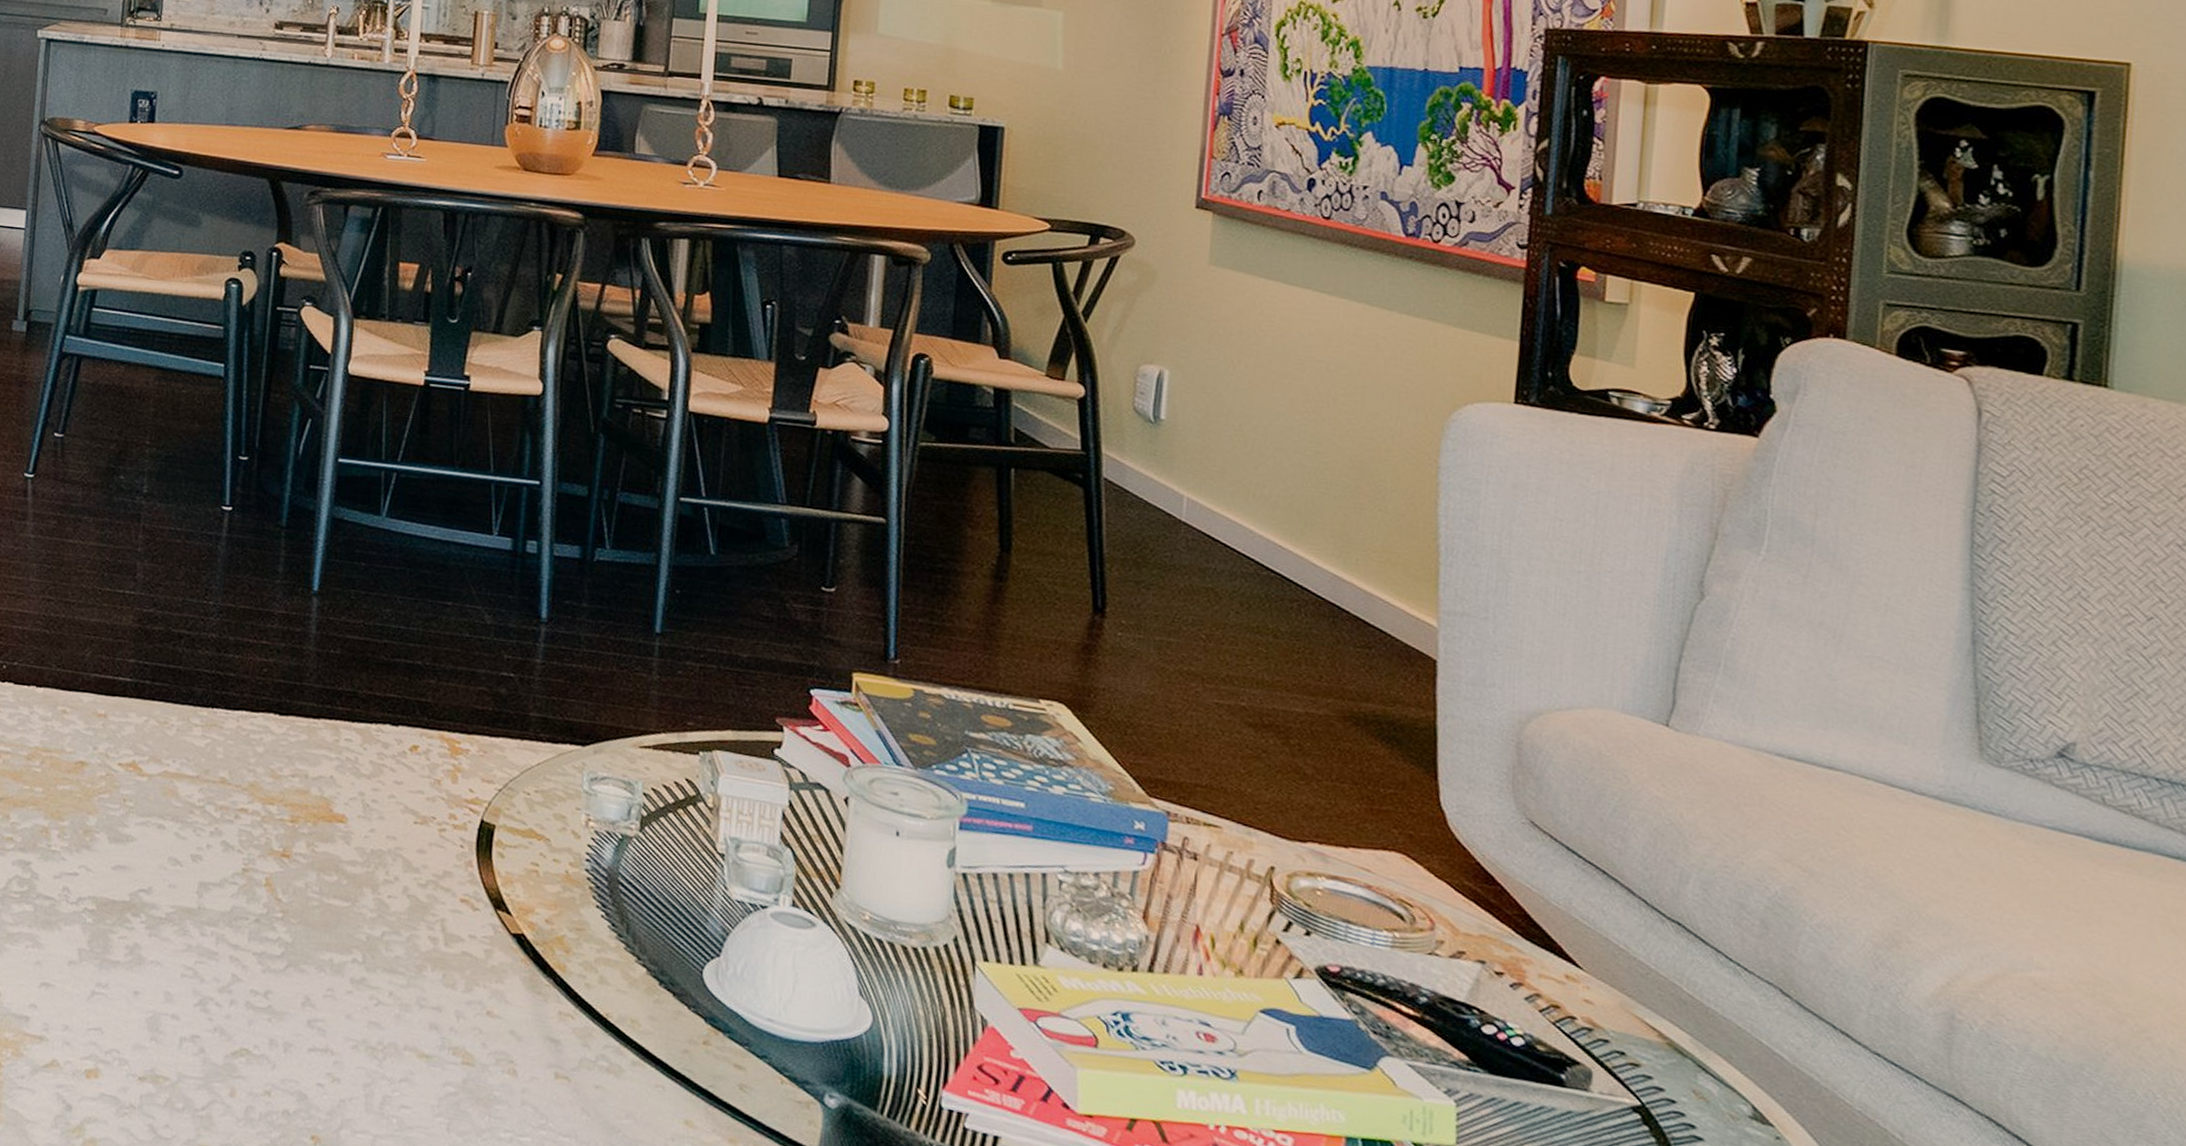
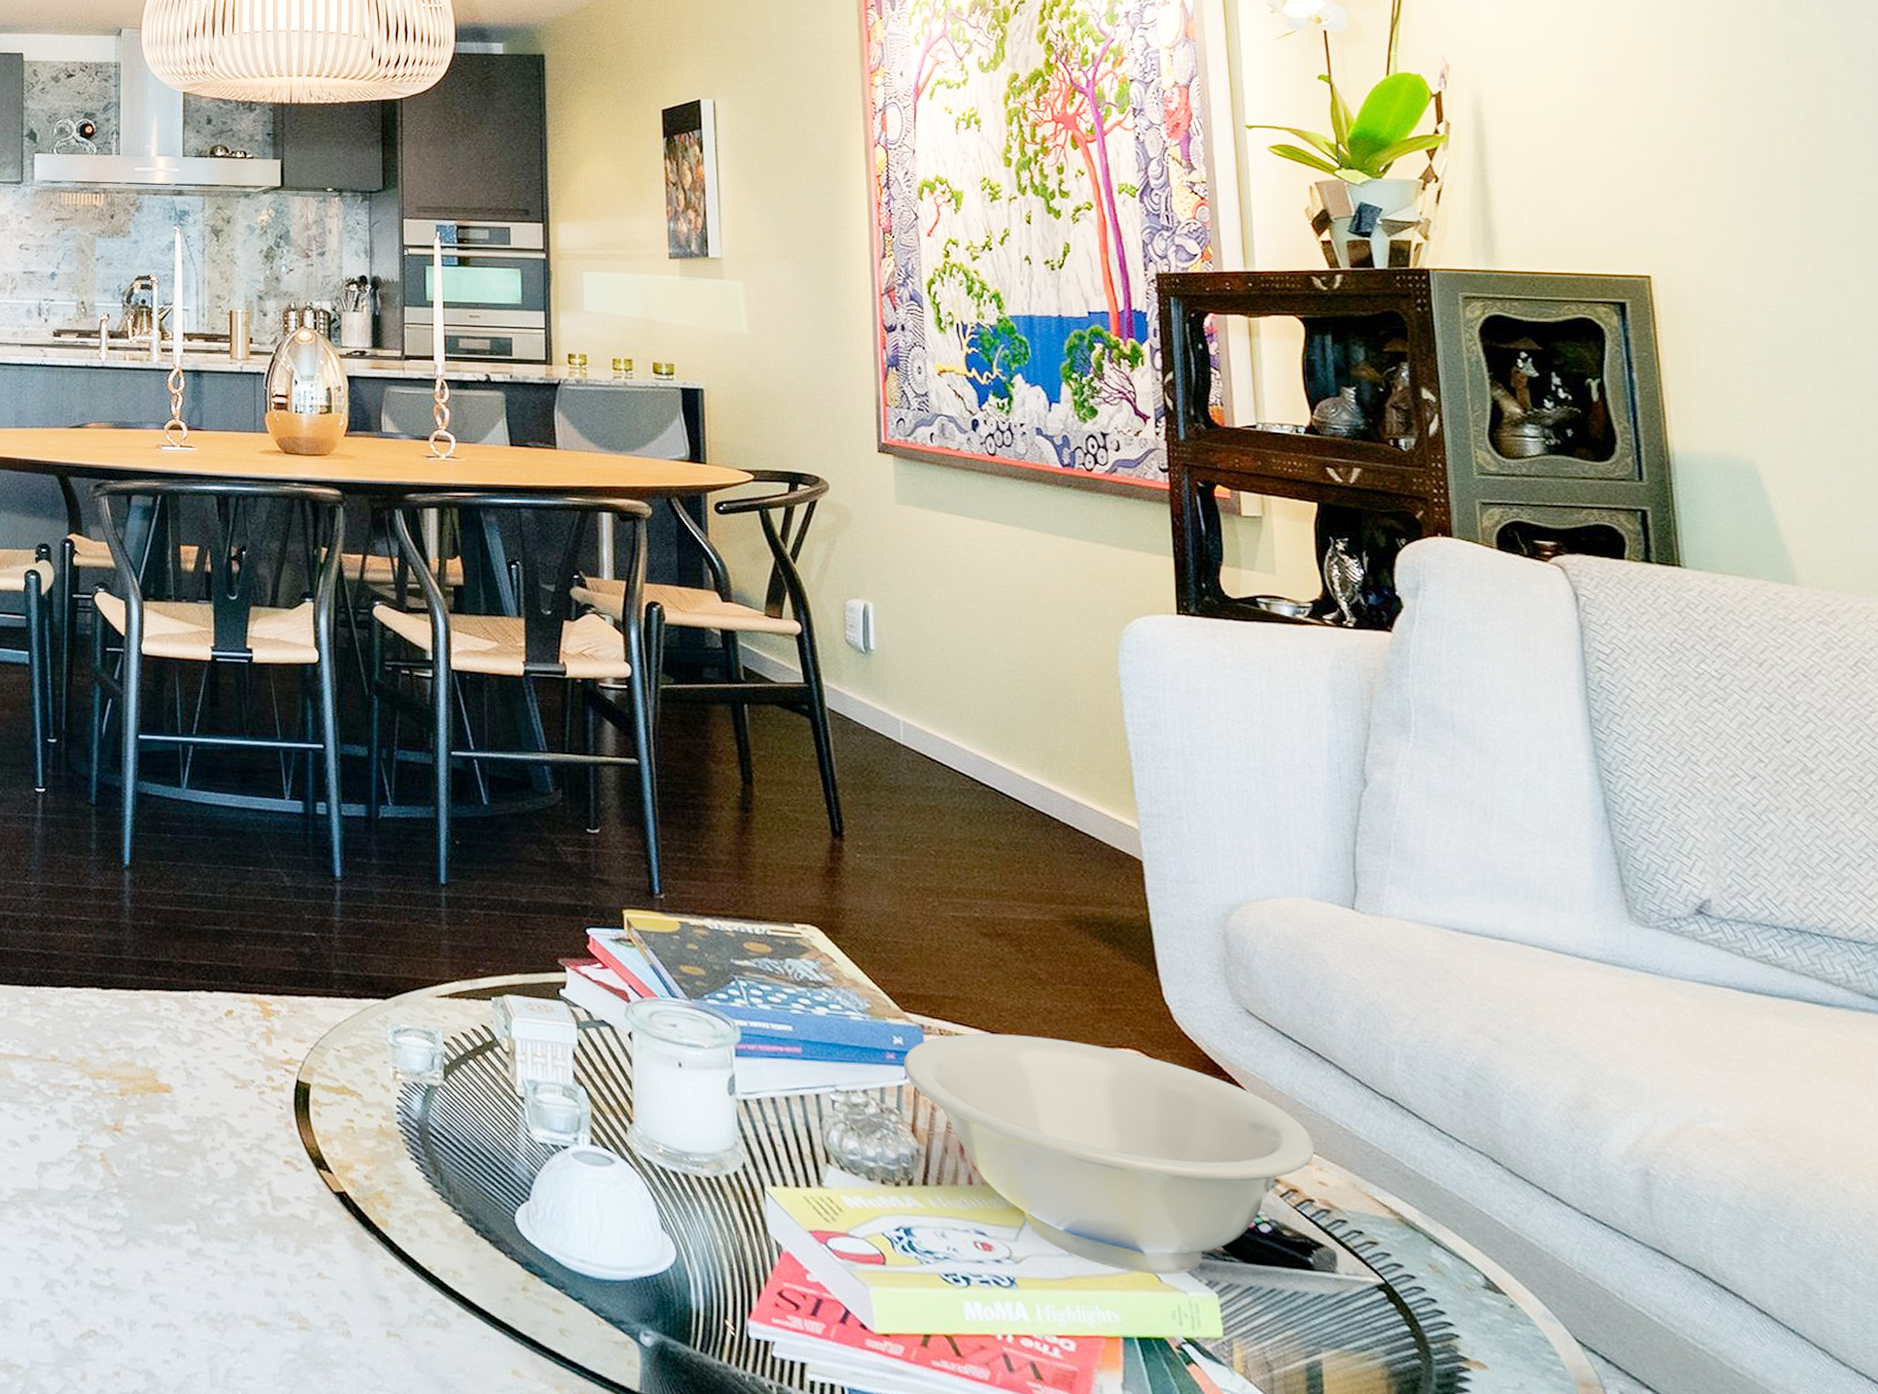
decorative bowl: none [1142,824,1585,1080] -> present [903,1033,1315,1275]

